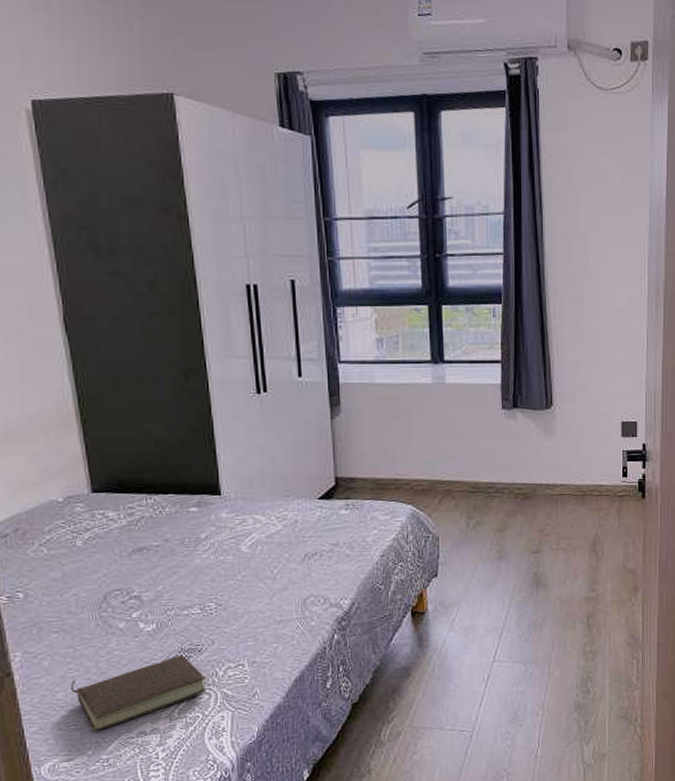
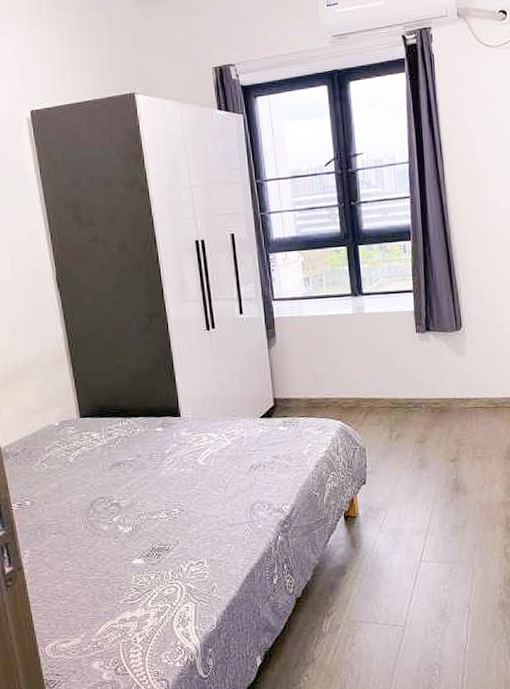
book: present [70,654,206,731] -> none [66,553,173,618]

